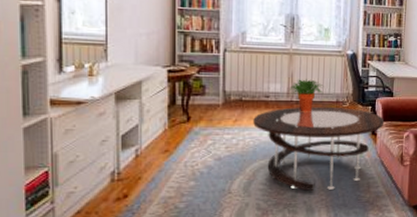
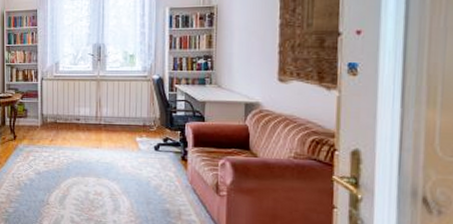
coffee table: present [253,106,385,192] -> none [66,129,196,212]
potted plant: present [288,79,324,112] -> none [97,103,130,135]

